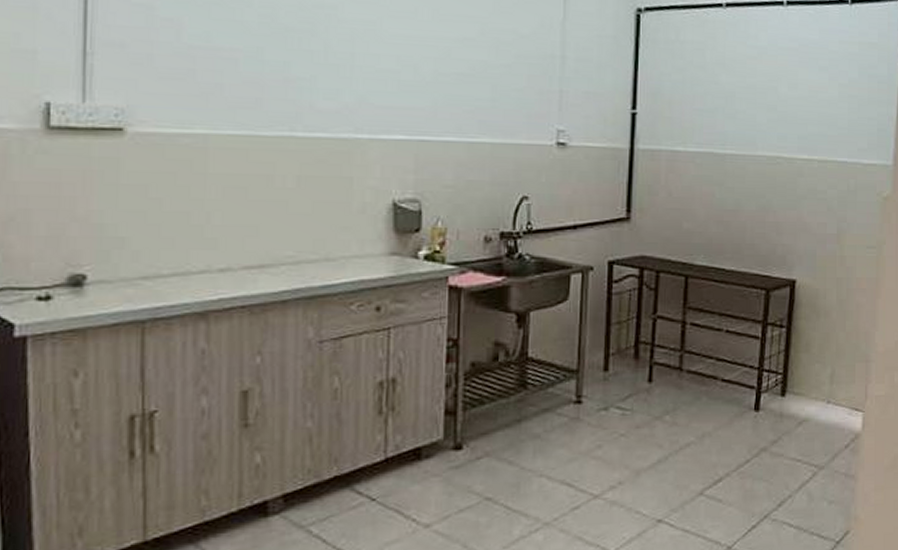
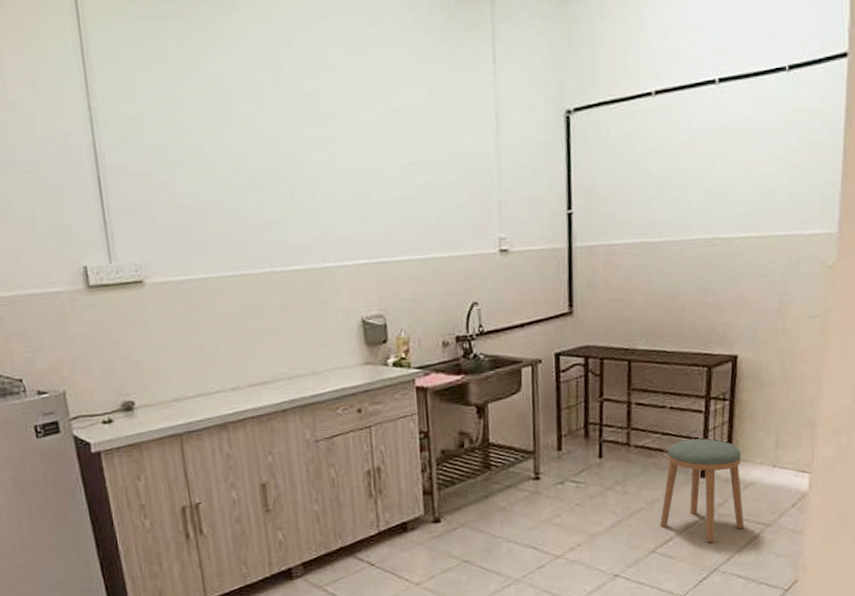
stool: none [710,367,797,486] -> present [660,438,744,543]

